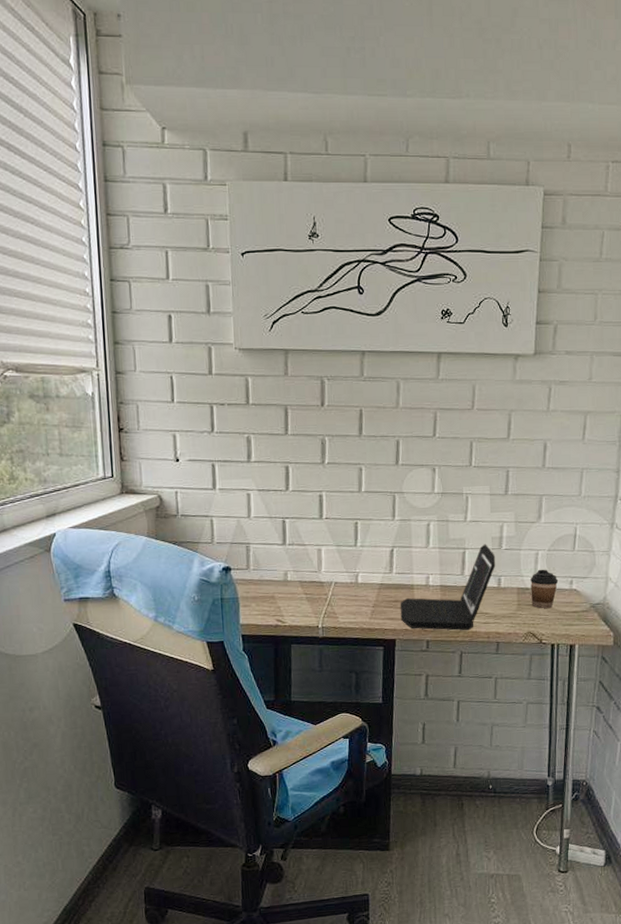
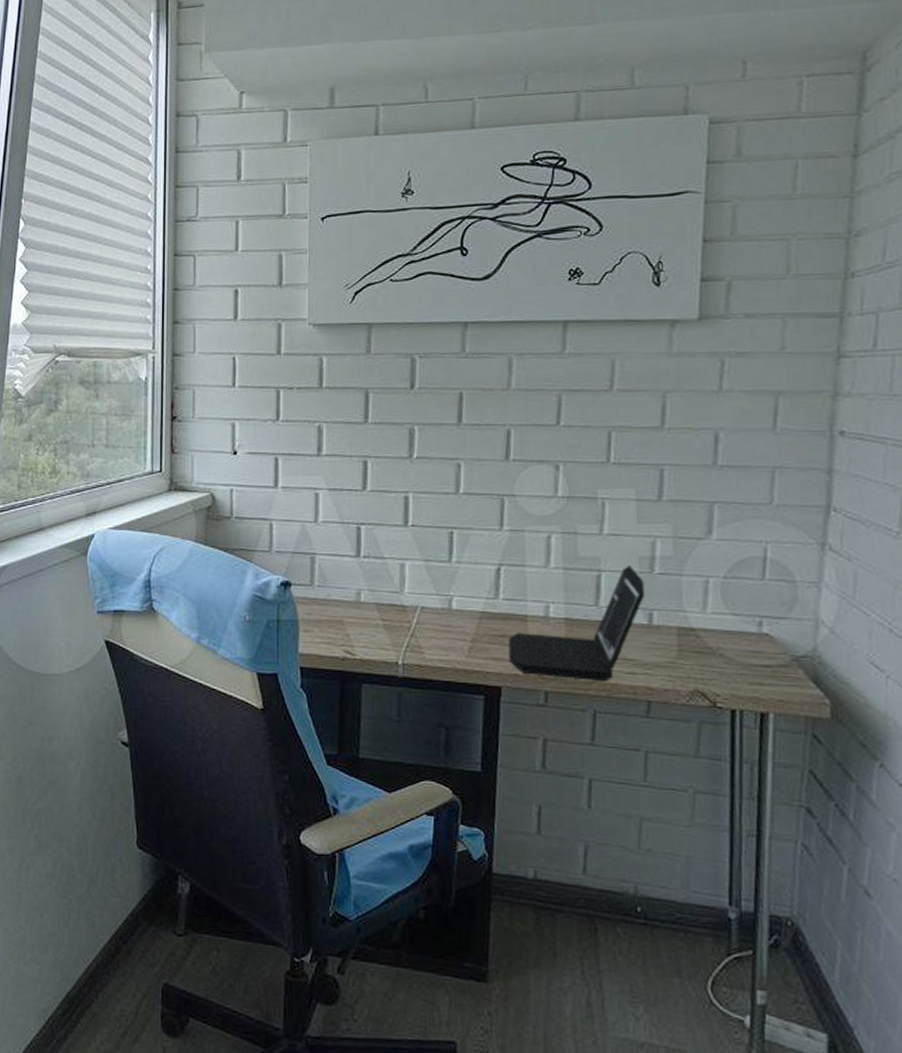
coffee cup: present [530,569,559,608] -> none [697,603,741,658]

